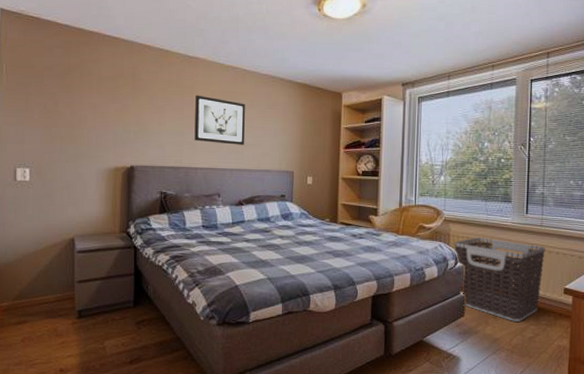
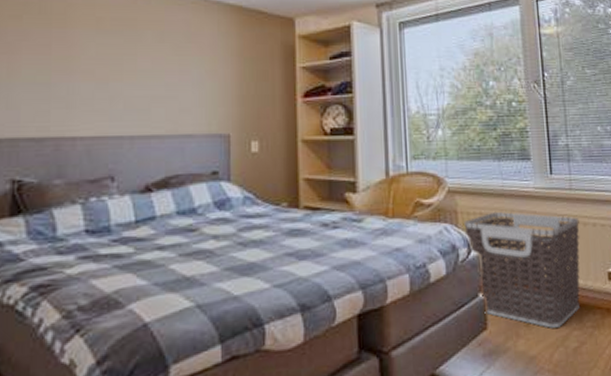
wall art: present [194,95,245,145] -> none [69,24,151,99]

